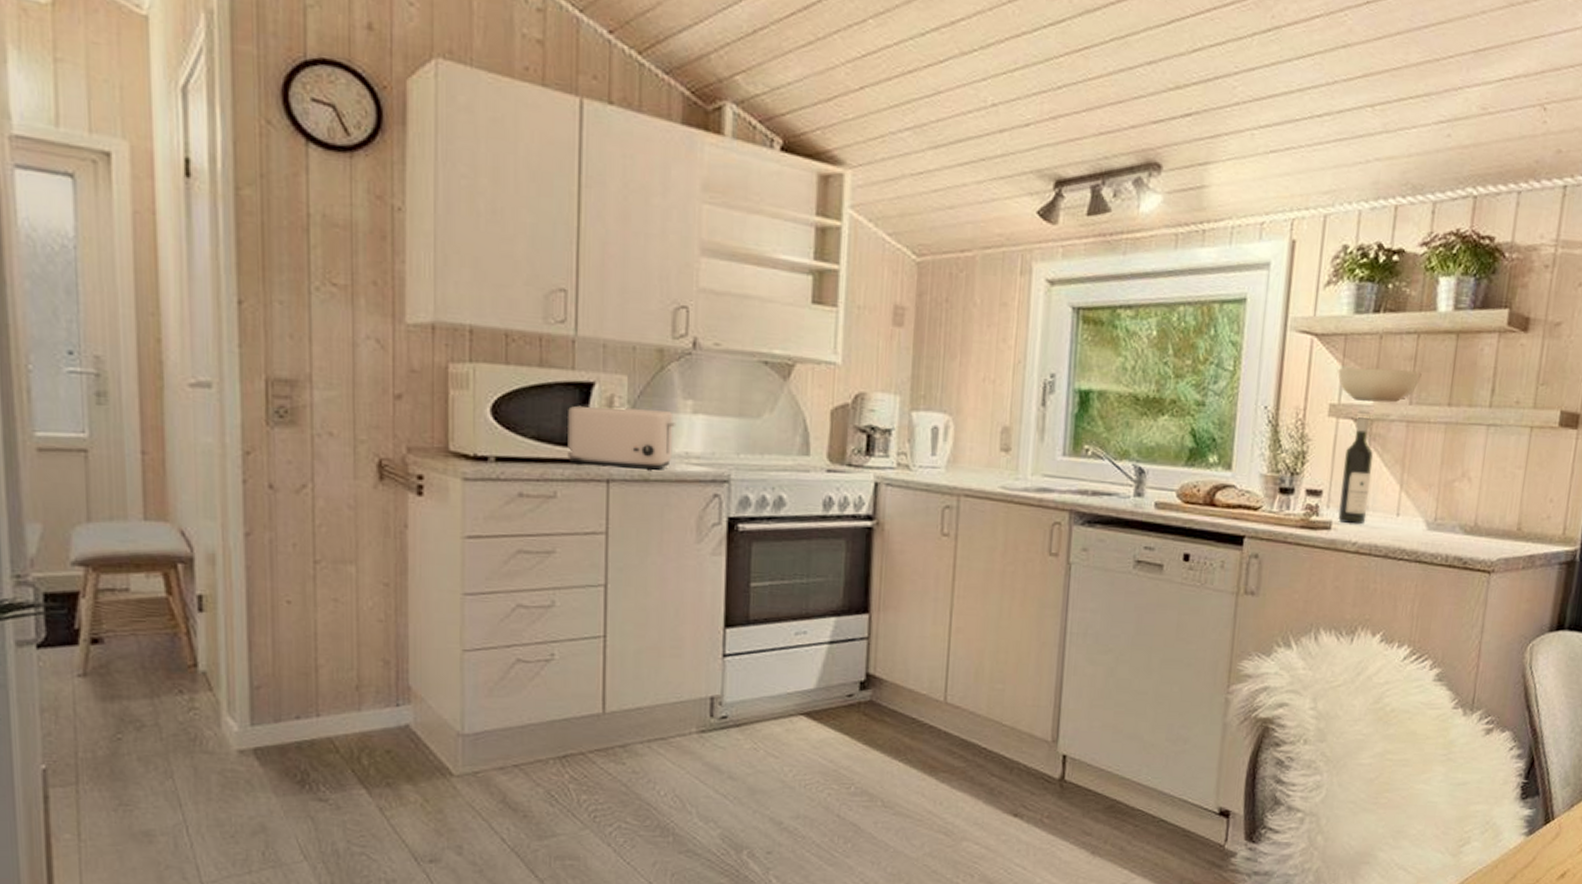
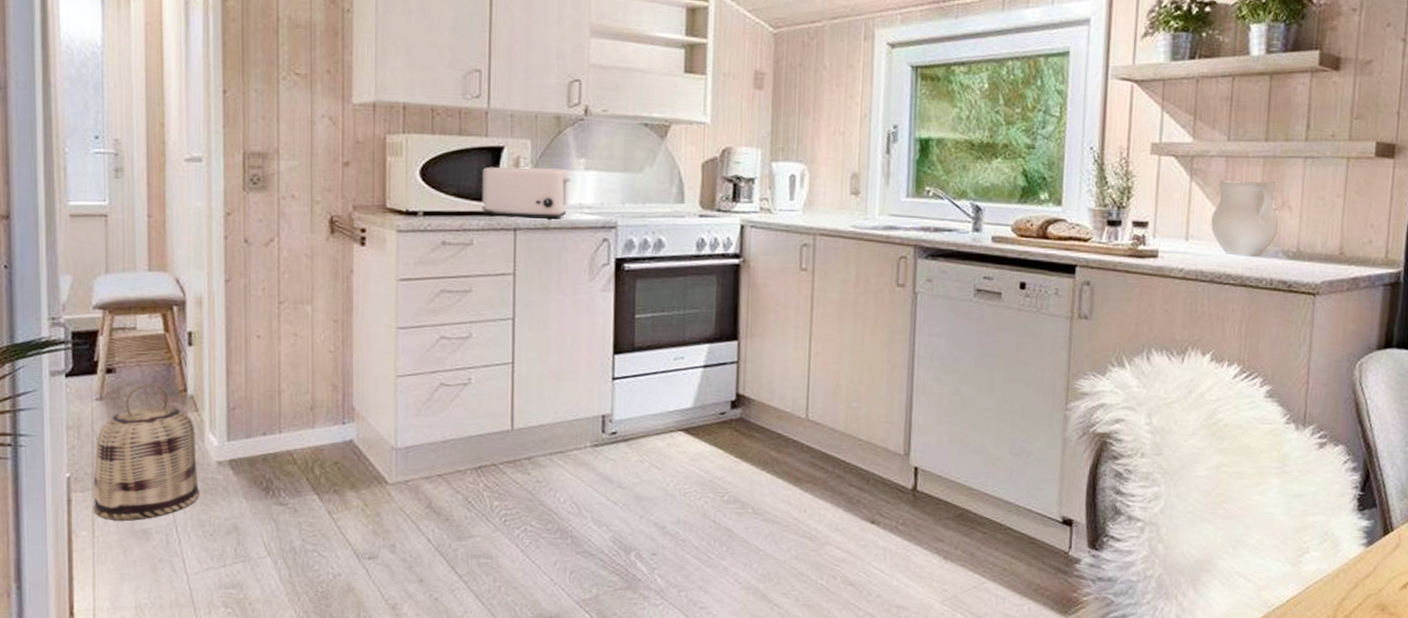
basket: none [77,657,217,821] -> present [93,383,200,521]
bowl: present [1337,367,1422,403] -> none [1158,109,1238,141]
bottle: present [1338,410,1373,524] -> none [1164,148,1195,251]
ceramic jug: none [1387,447,1461,531] -> present [1211,181,1282,257]

